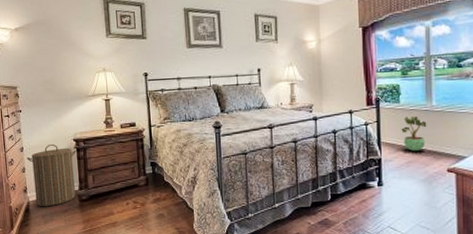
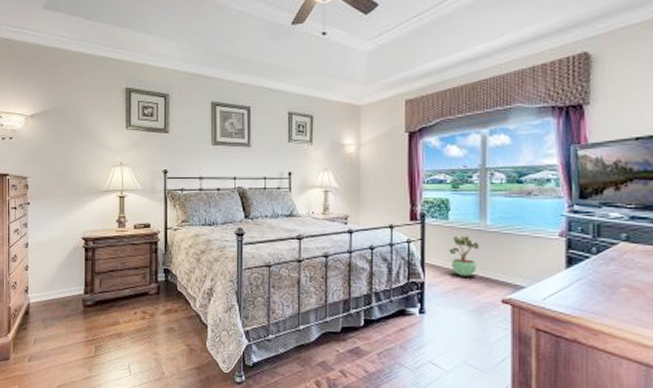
laundry hamper: present [26,144,77,207] -> none [31,241,84,310]

